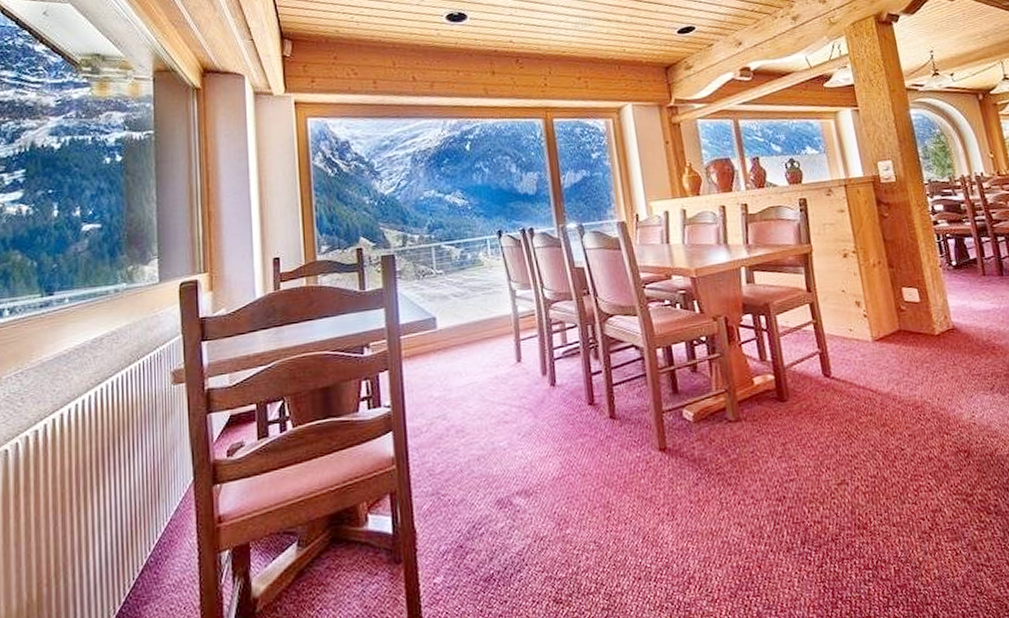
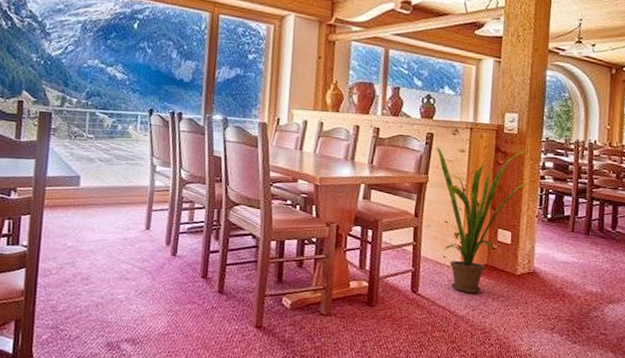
house plant: none [813,196,922,366] -> present [437,147,530,293]

